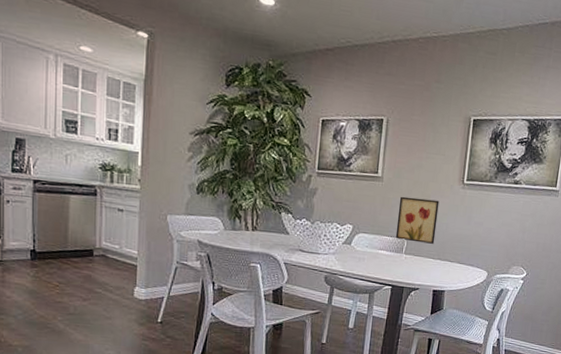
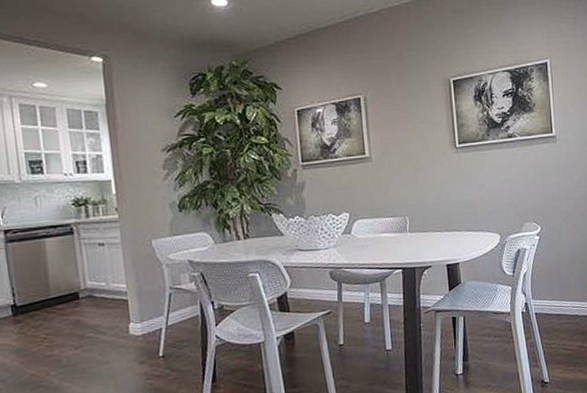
wall art: present [395,196,440,244] -> none [392,170,438,218]

